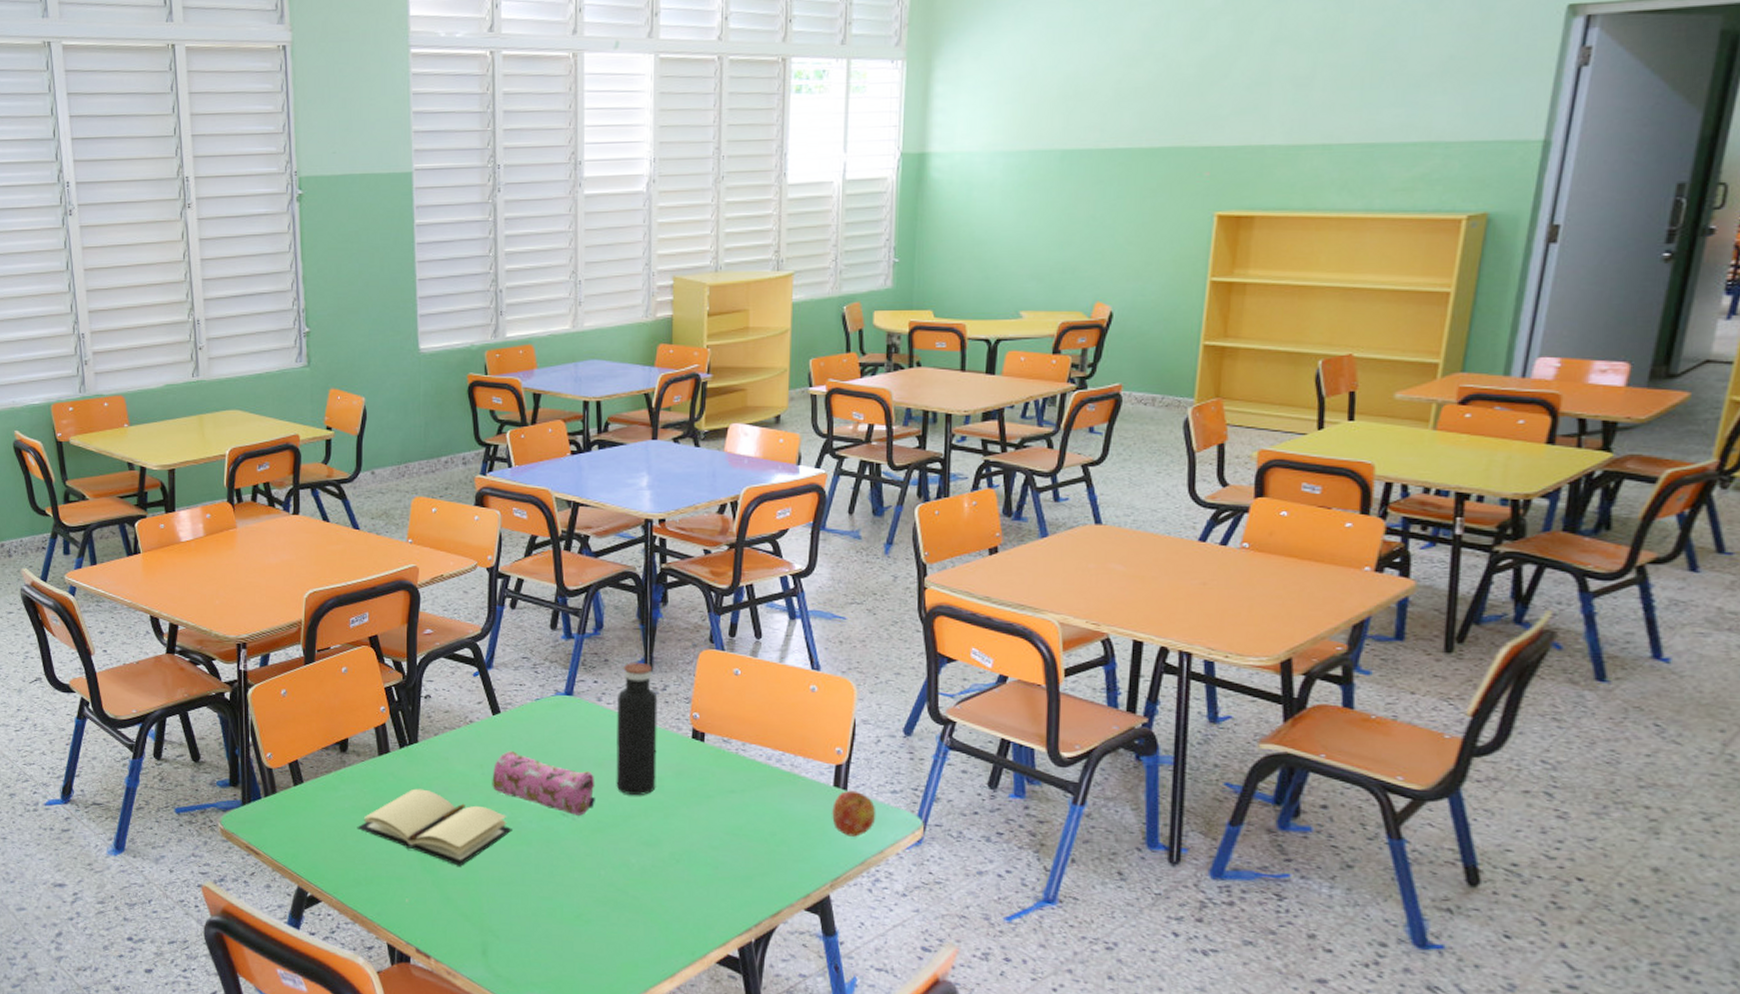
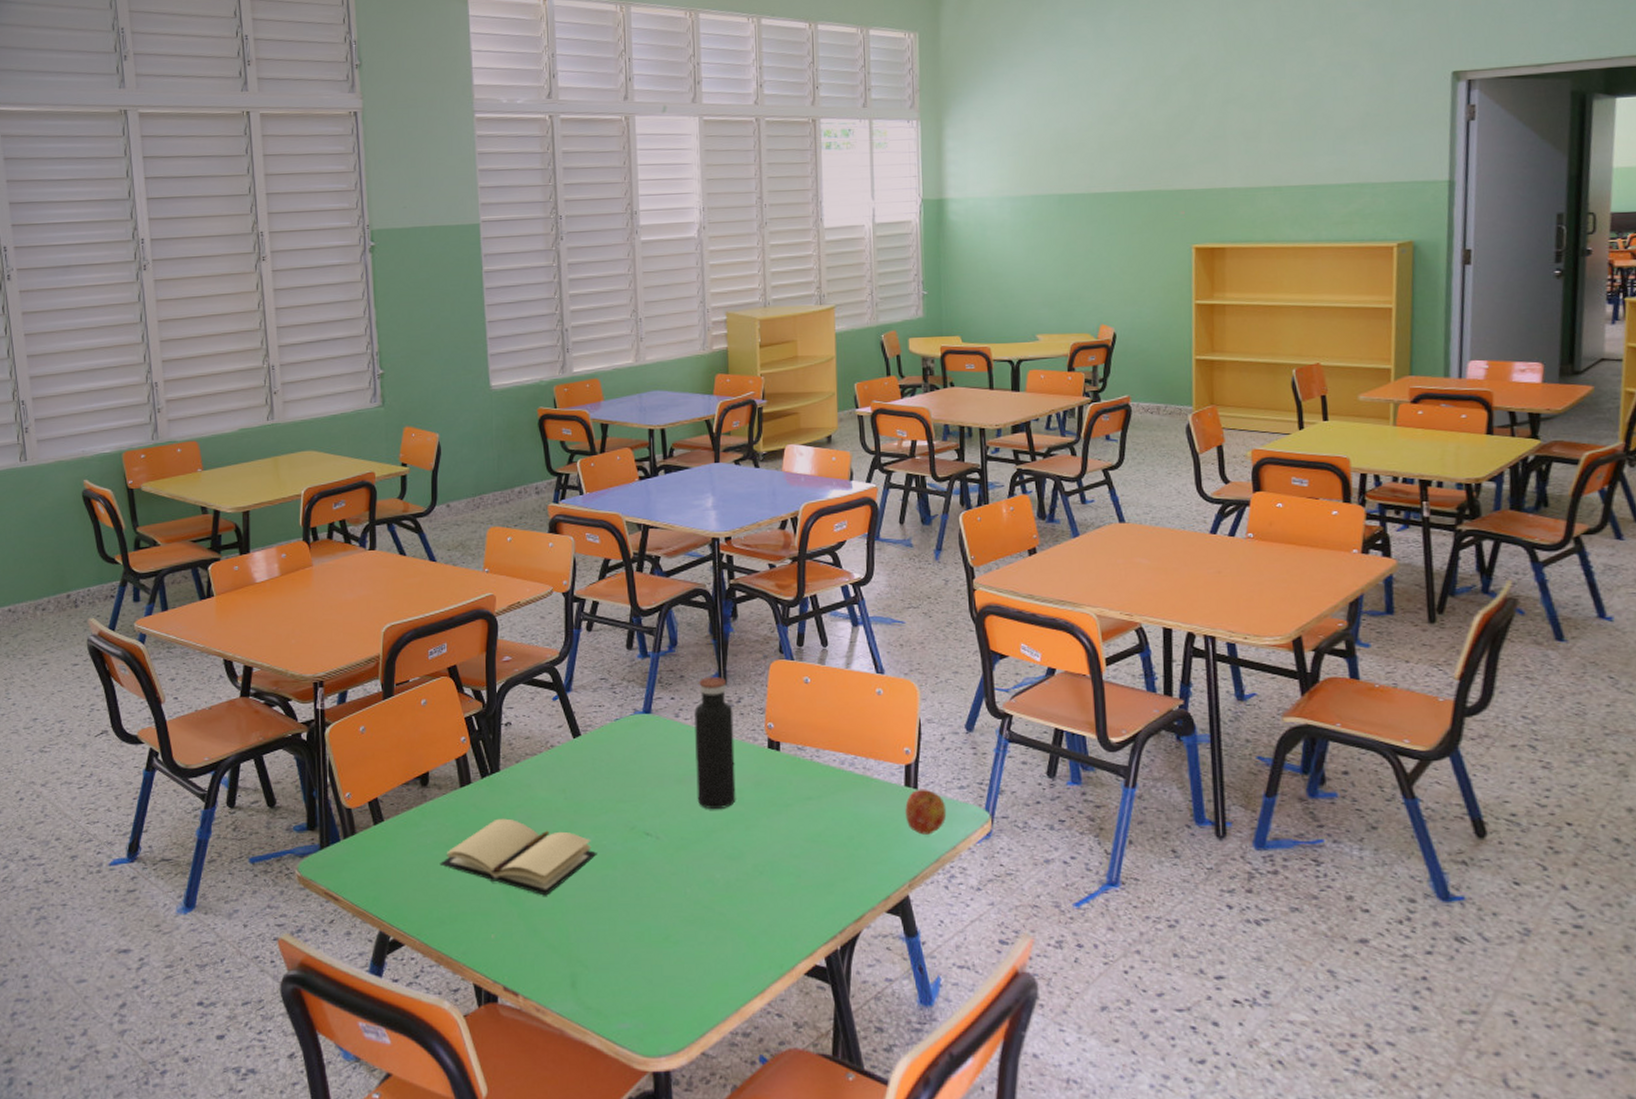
pencil case: present [492,751,595,816] -> none [575,773,678,834]

